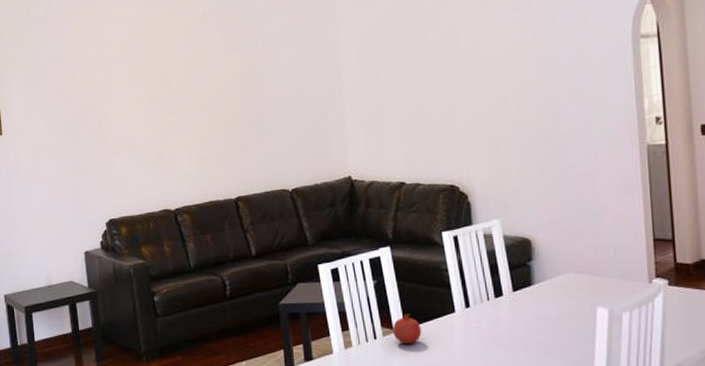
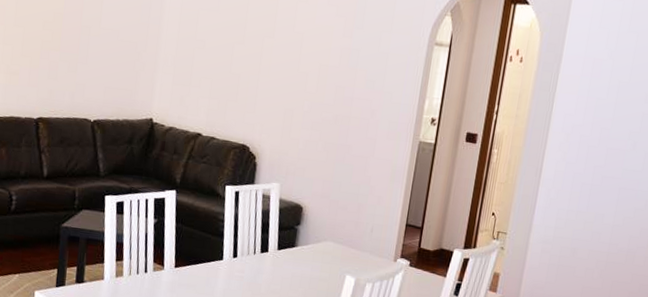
fruit: present [392,313,422,345] -> none [163,254,190,282]

